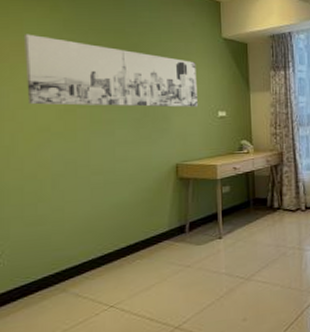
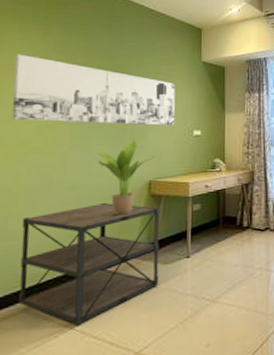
shelving unit: none [51,186,193,304] -> present [18,202,159,326]
potted plant: none [118,123,181,199] -> present [95,140,156,215]

